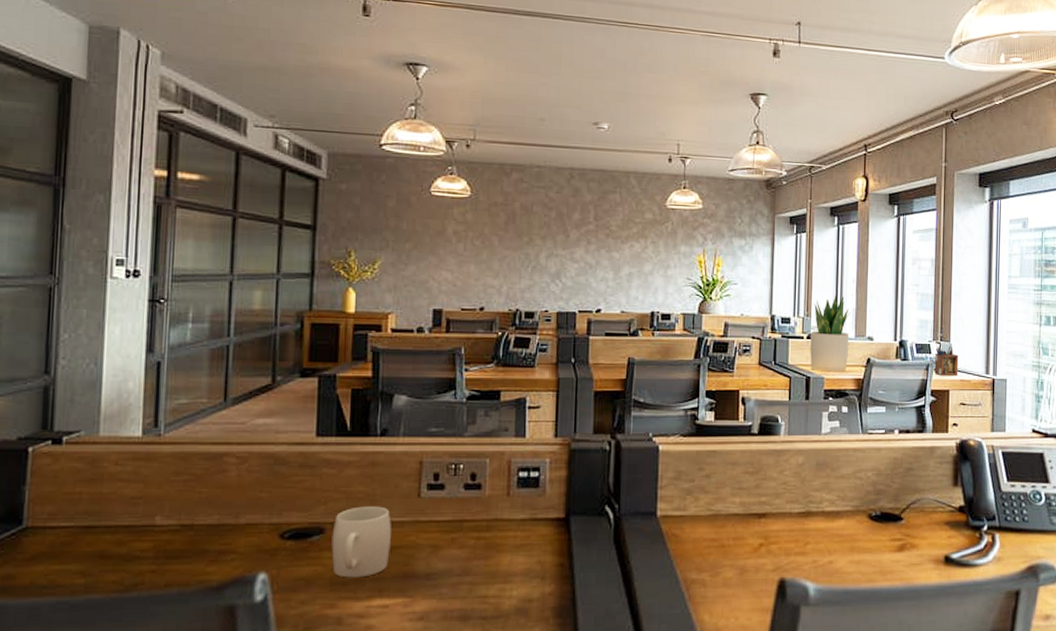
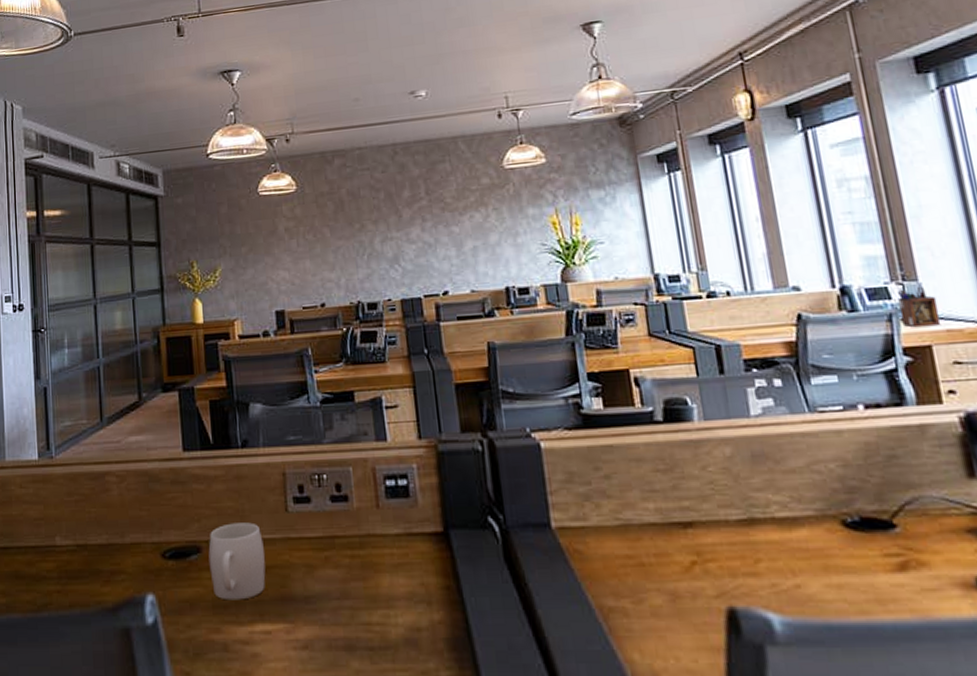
planter: present [810,295,850,373] -> none [708,239,770,338]

